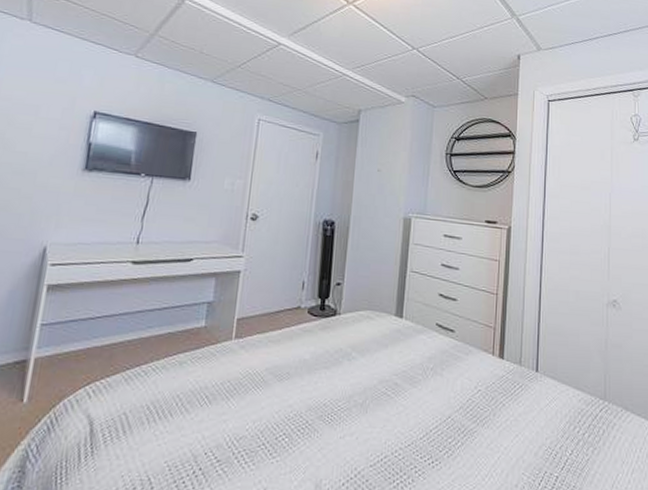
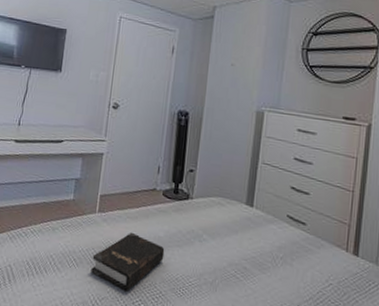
hardback book: none [226,357,311,426] -> present [91,232,165,292]

